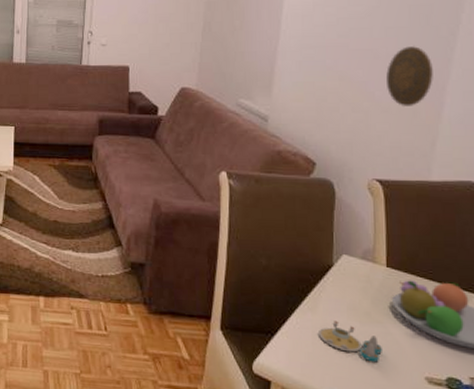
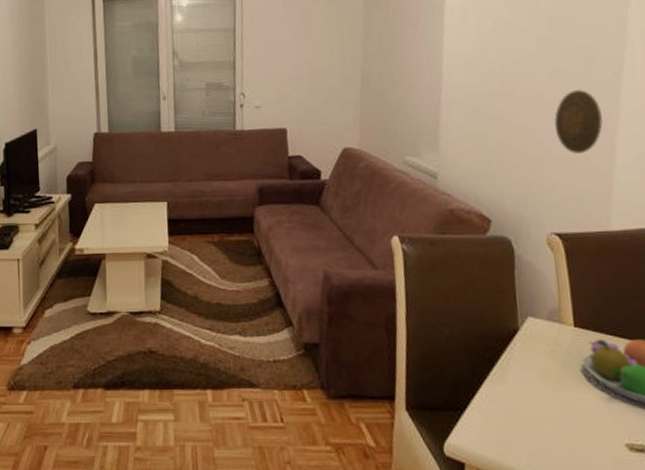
salt and pepper shaker set: present [317,320,382,363] -> none [509,390,578,433]

